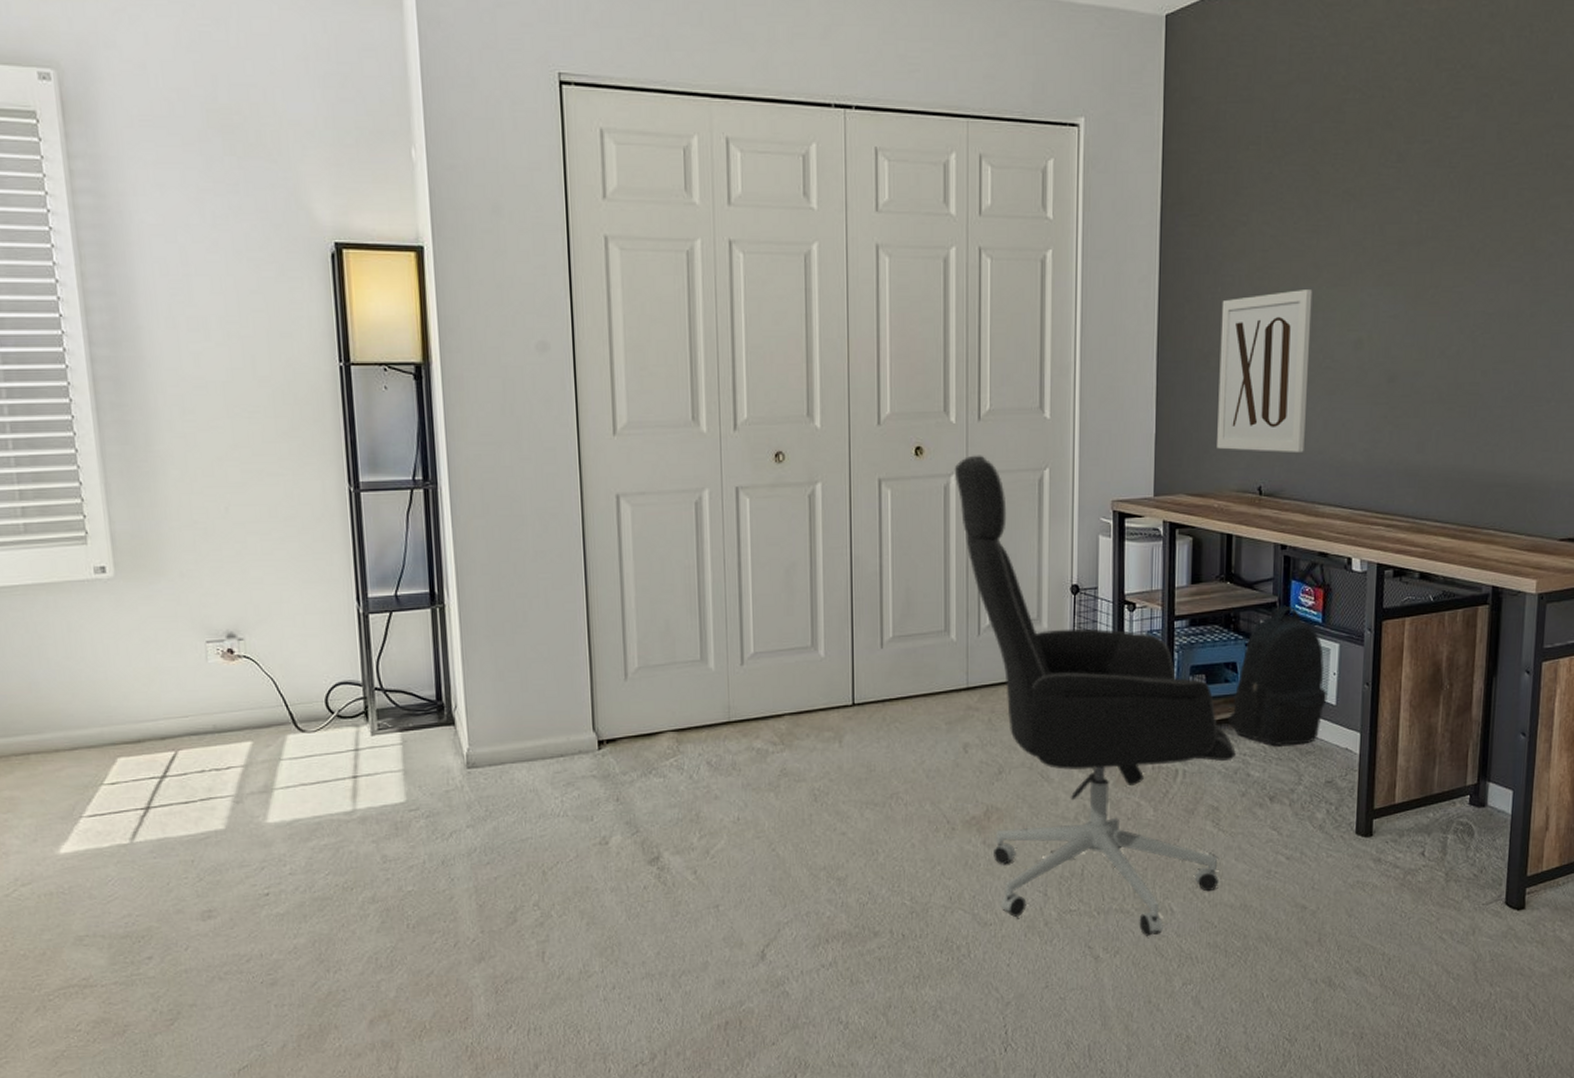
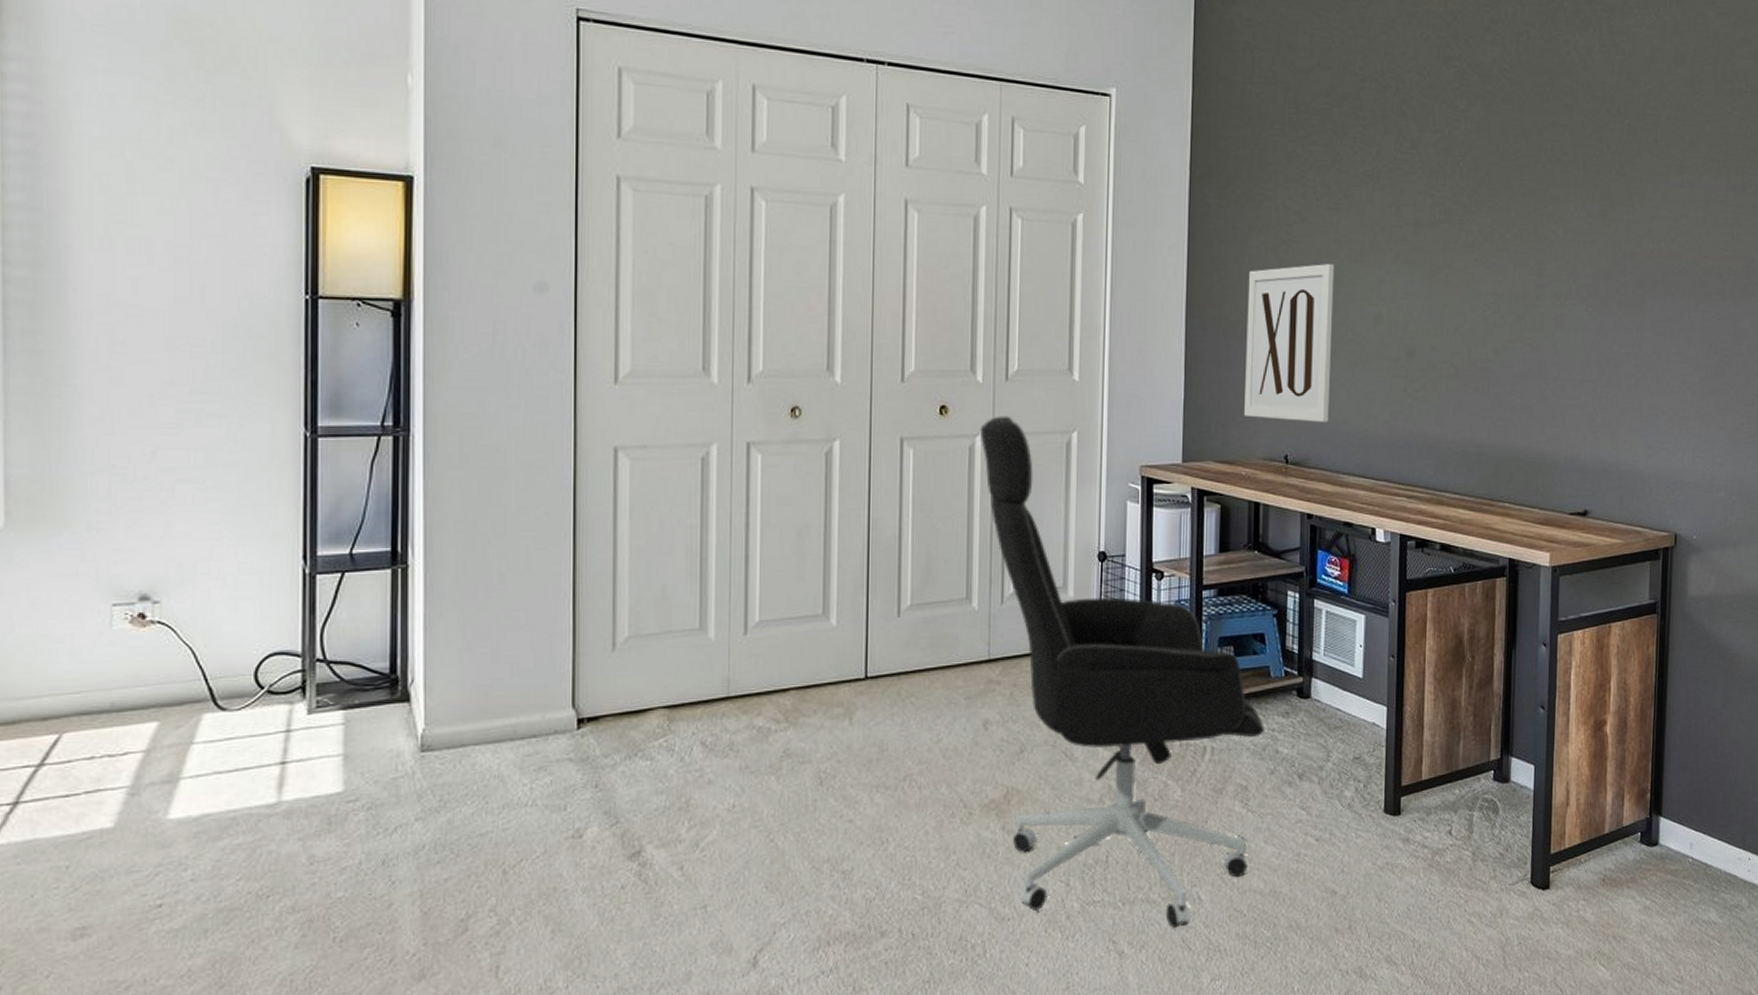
backpack: present [1228,606,1327,747] -> none [1257,577,1354,721]

